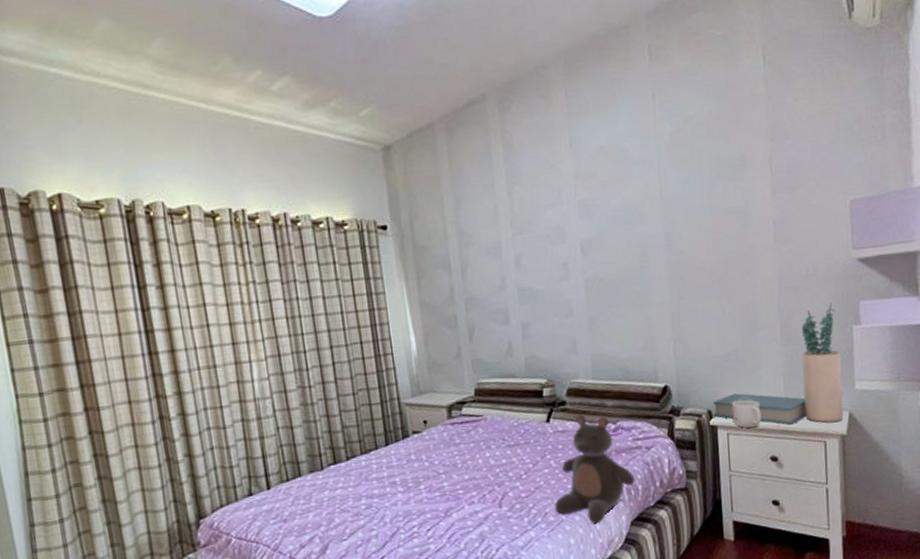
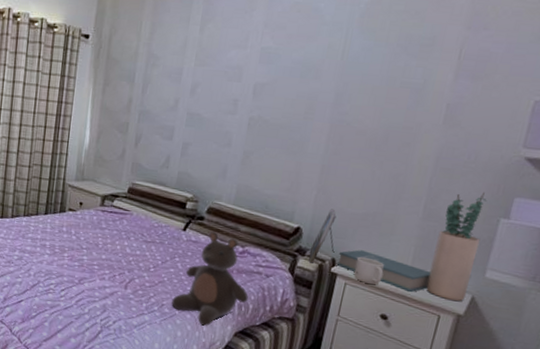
picture frame: none [684,357,707,422] -> present [309,209,336,263]

